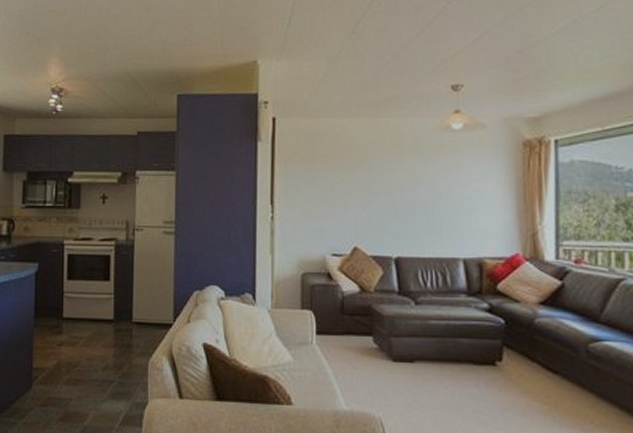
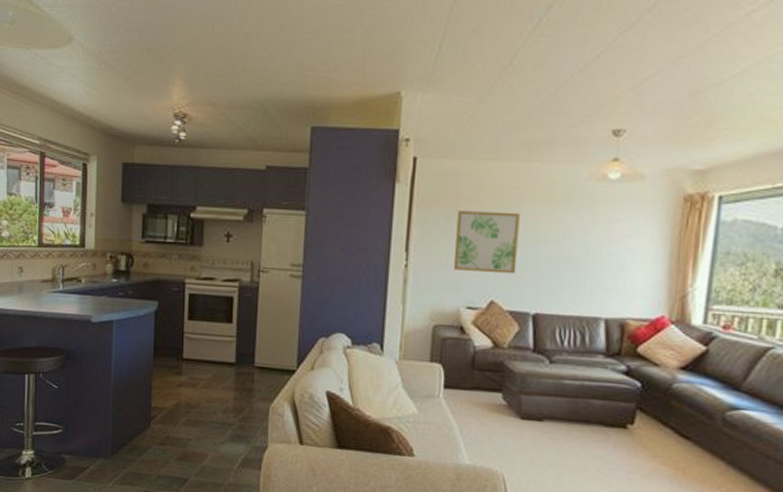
wall art: none [316,163,376,221] -> present [453,211,520,274]

